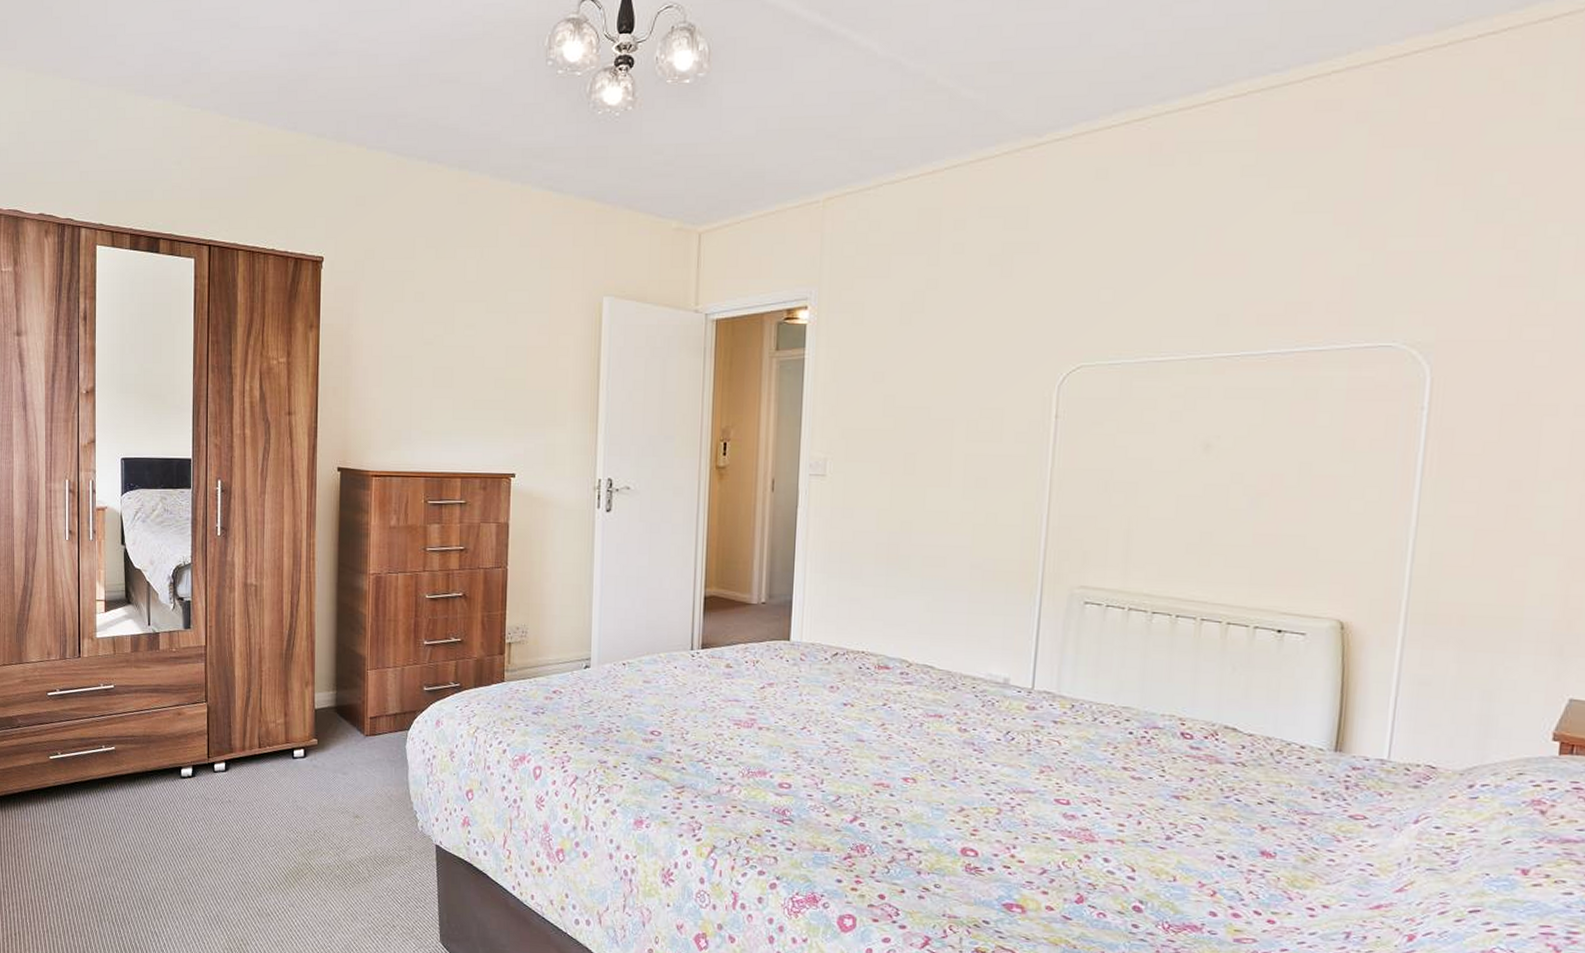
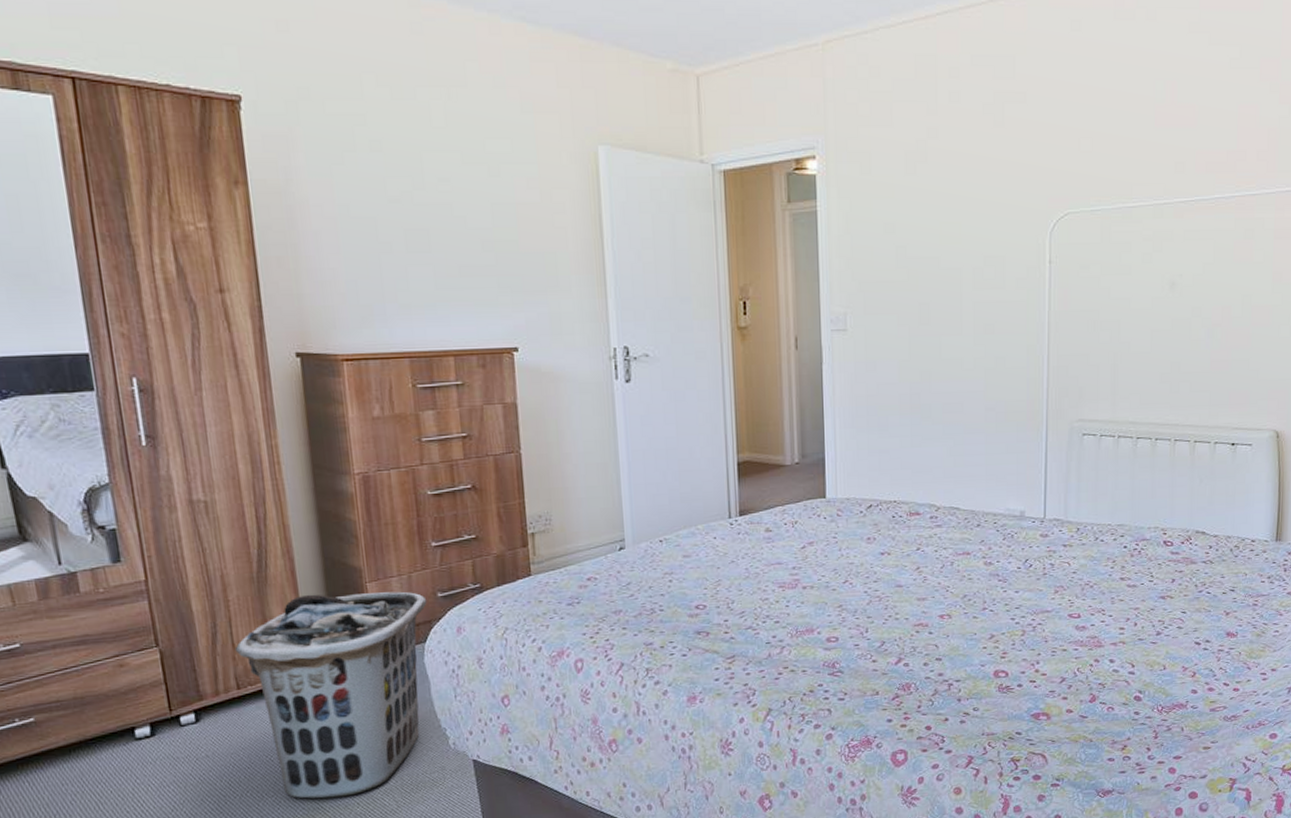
clothes hamper: none [261,674,414,858] -> present [234,591,427,799]

